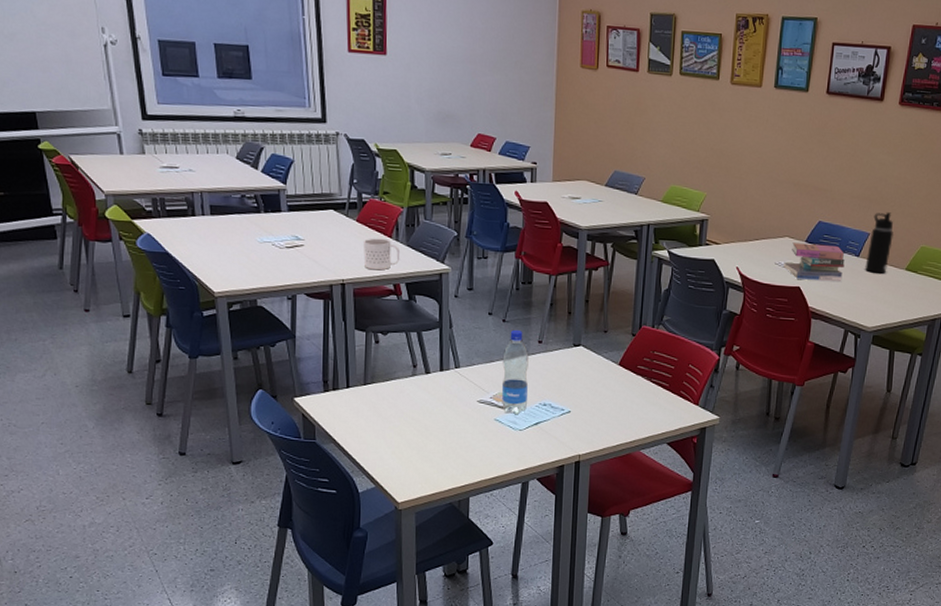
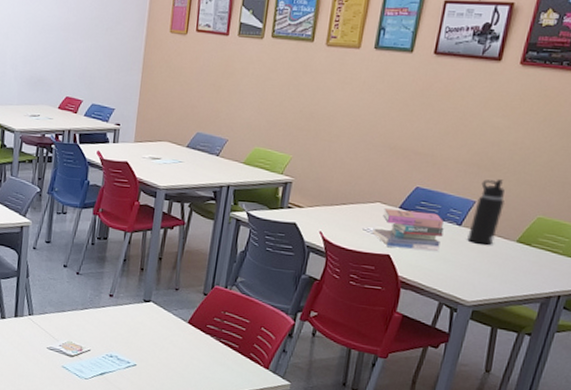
bottle: present [501,329,529,415] -> none [70,282,100,364]

